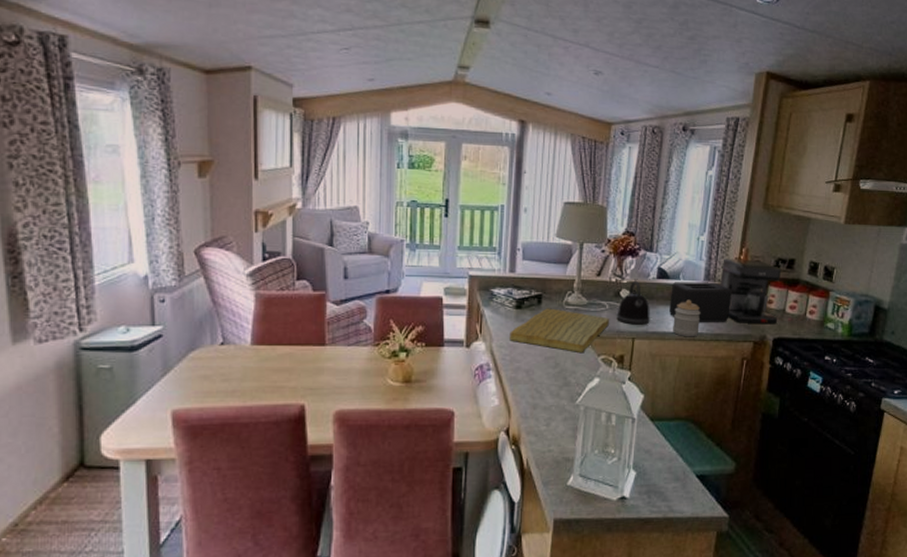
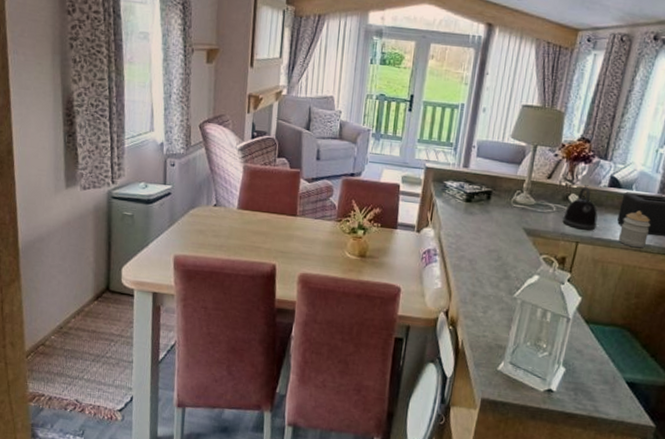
cutting board: present [509,308,610,354] -> none [457,204,556,251]

